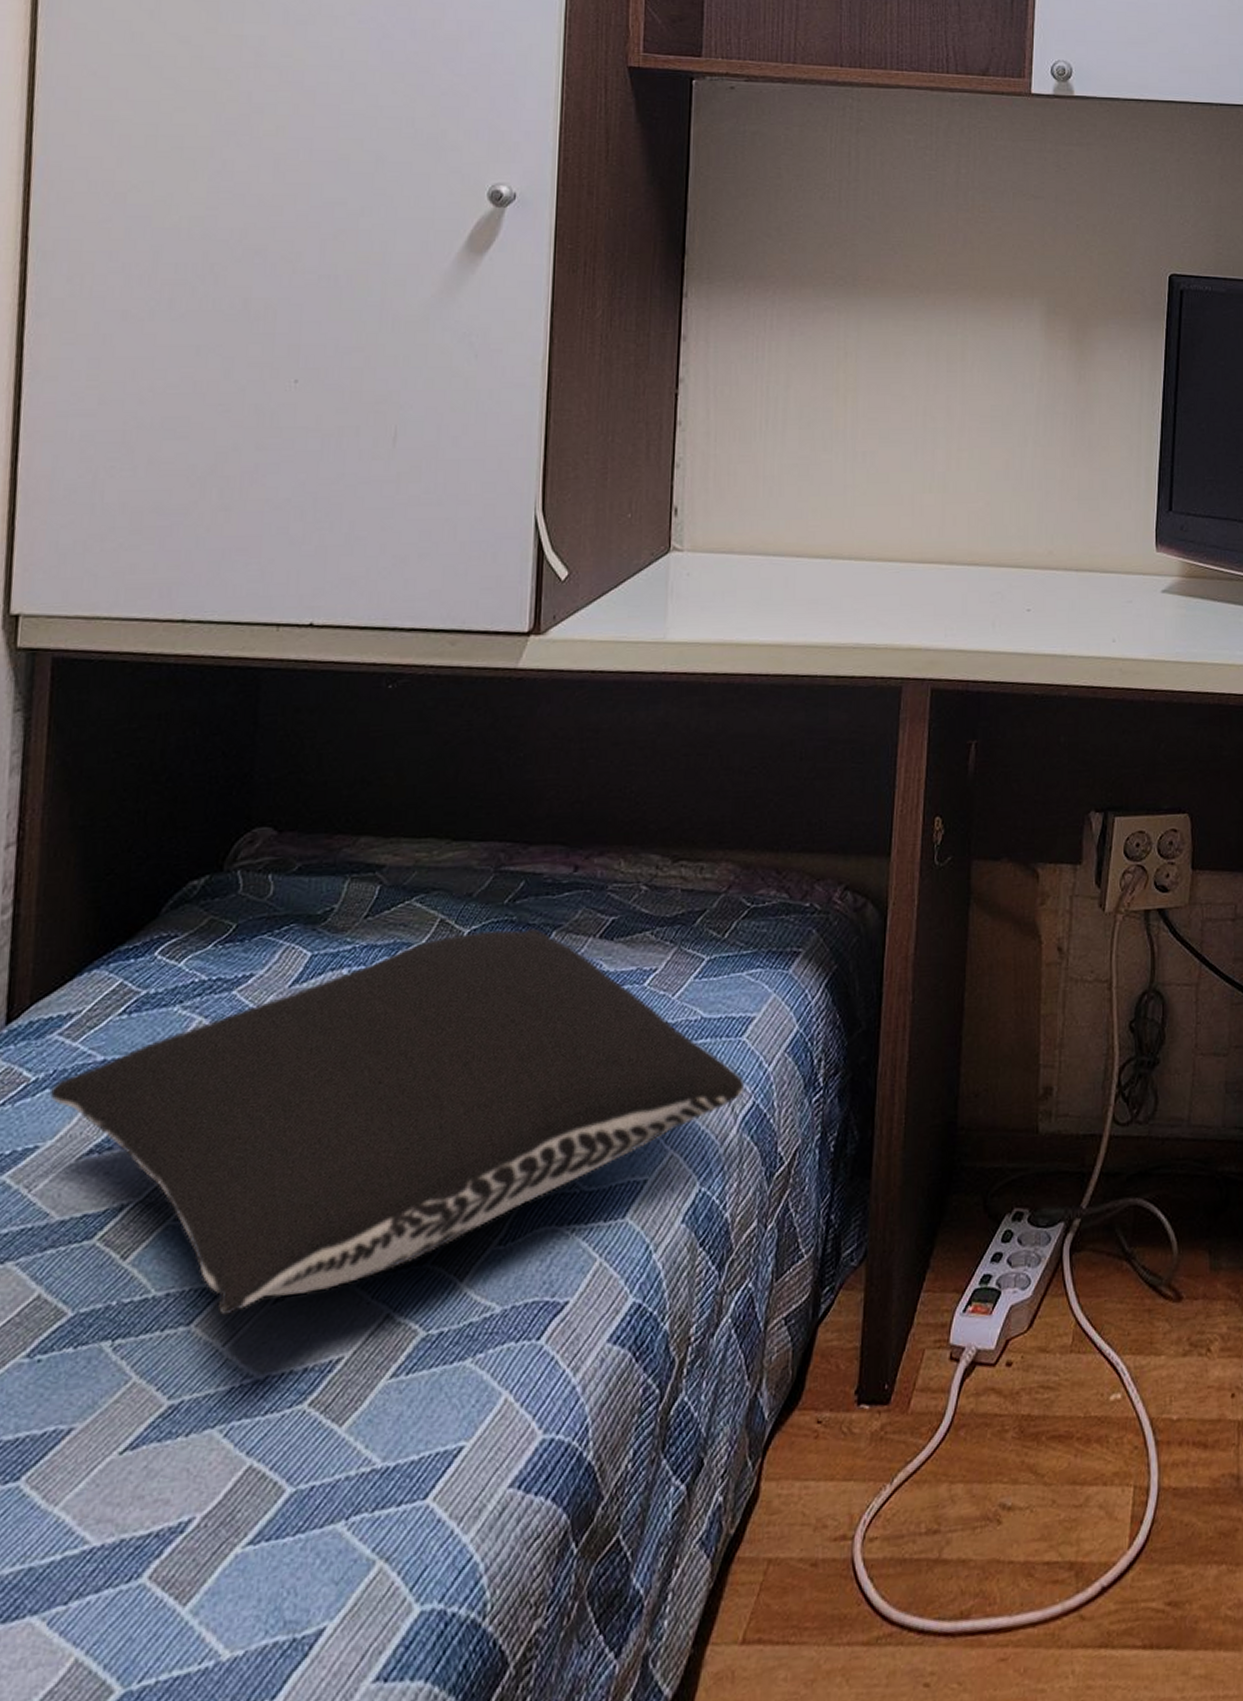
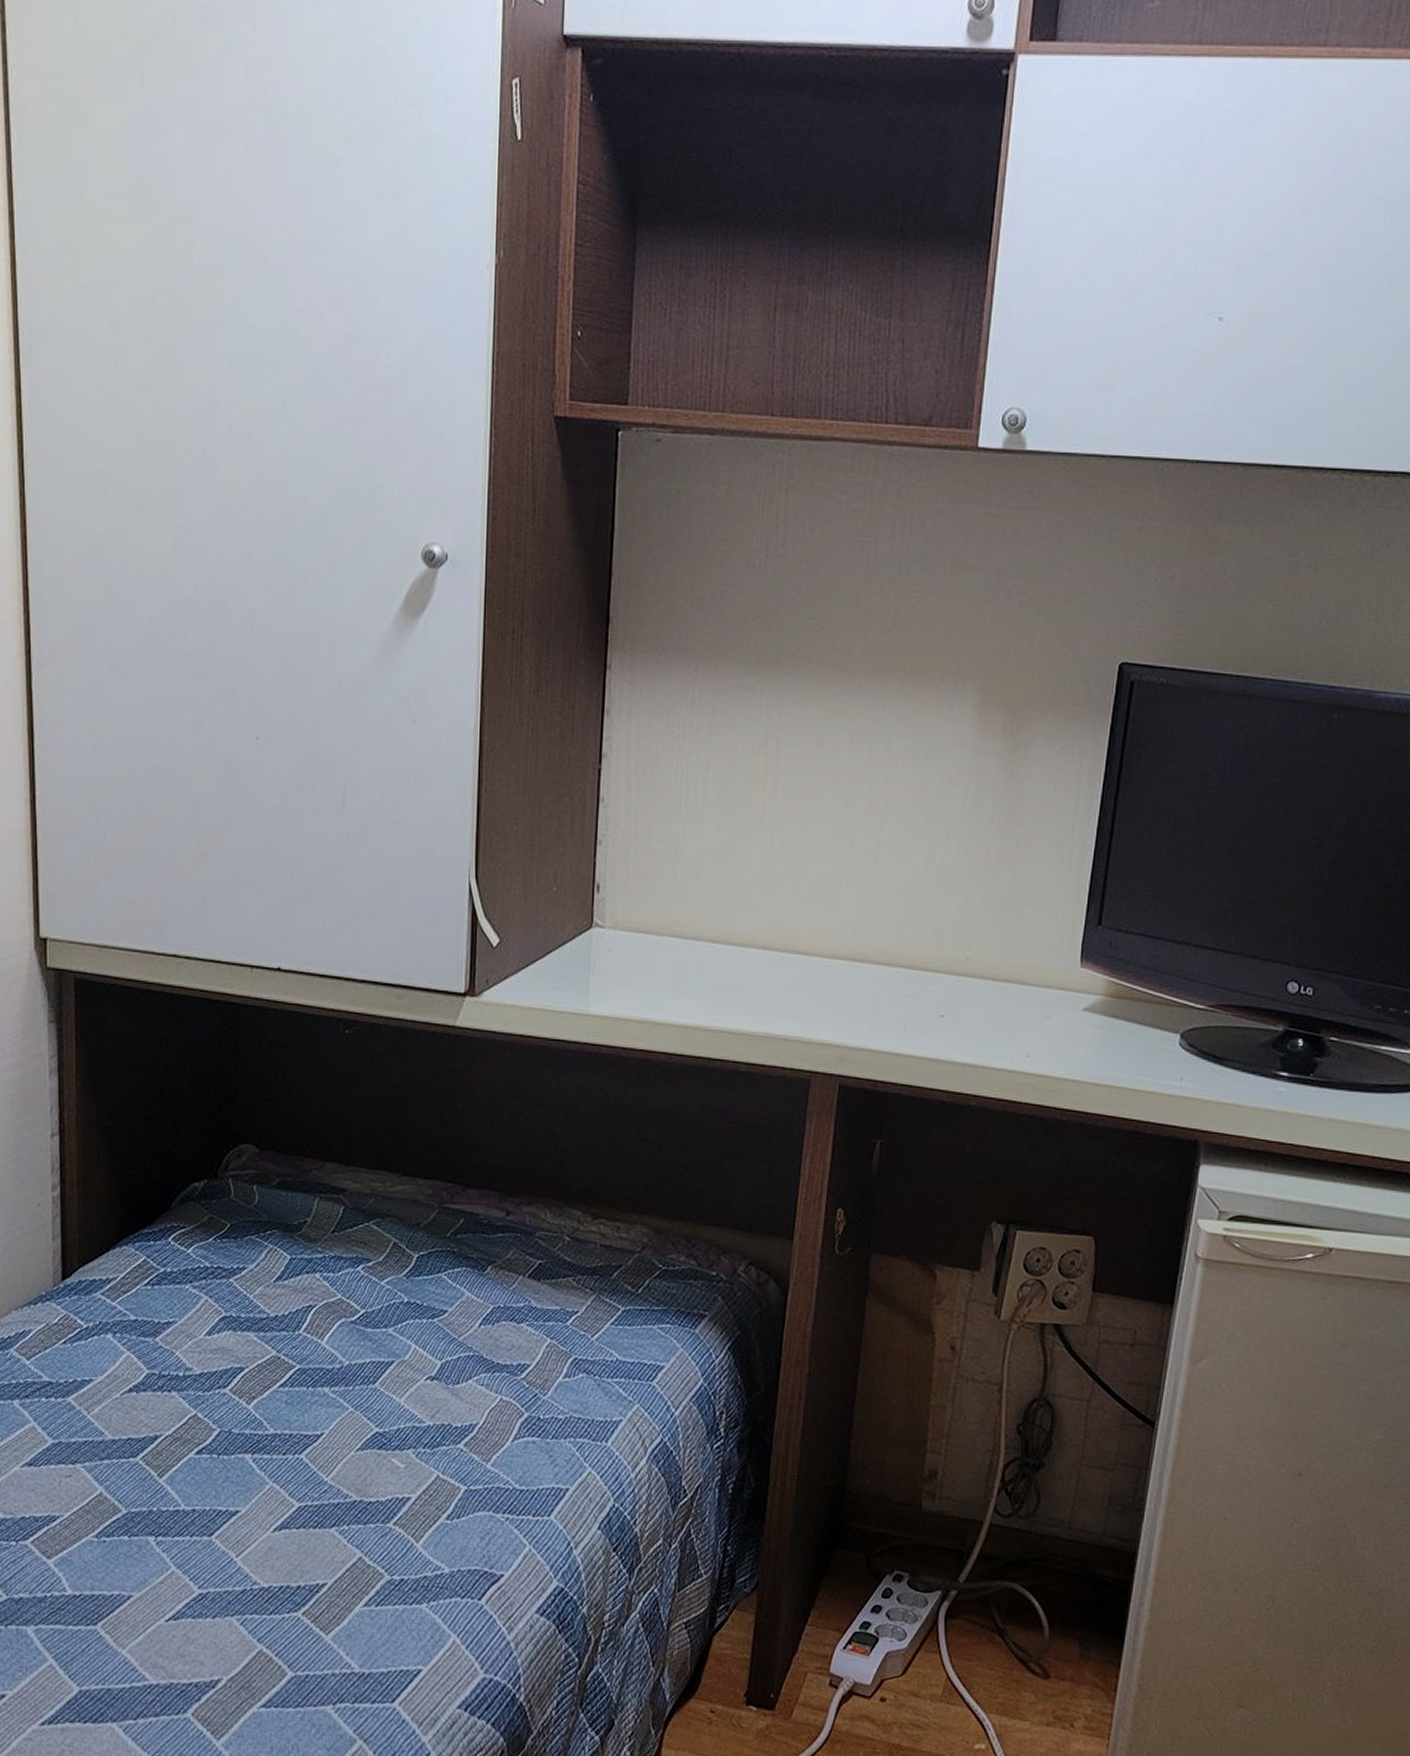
pillow: present [49,928,745,1316] -> none [97,1257,654,1535]

